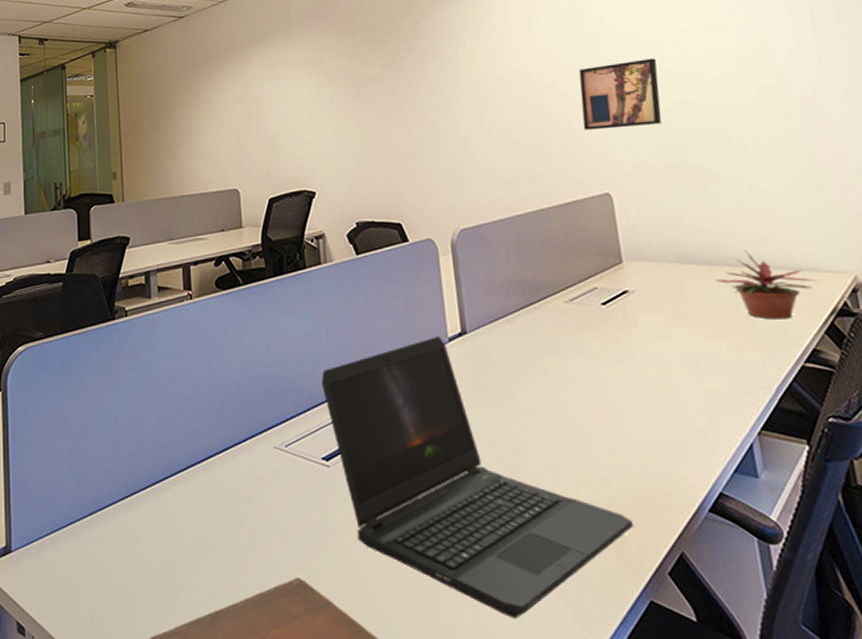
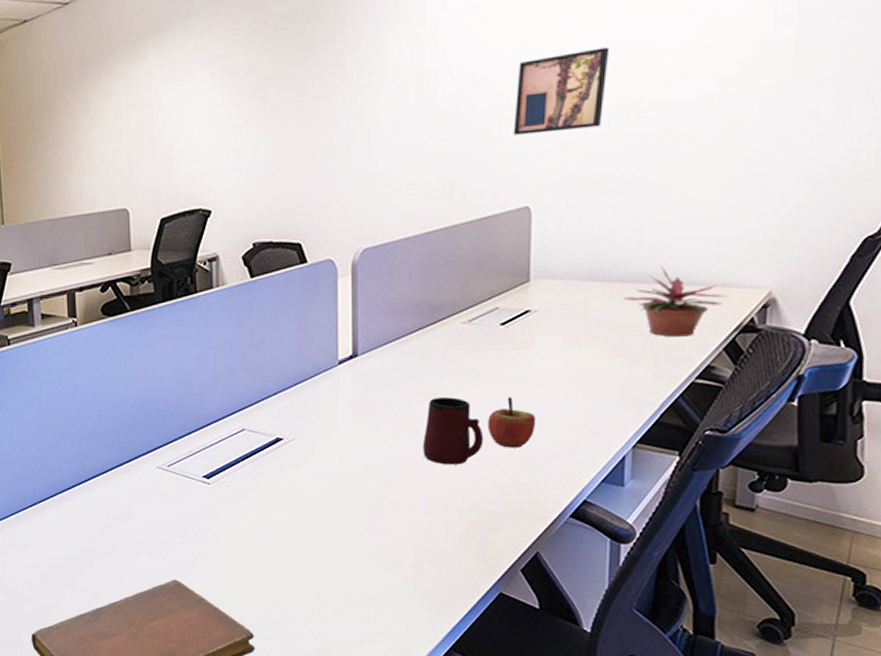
laptop computer: present [321,336,635,619] -> none [206,360,497,609]
mug: none [542,378,605,450] -> present [423,397,484,465]
apple: none [605,378,655,433] -> present [487,397,536,448]

